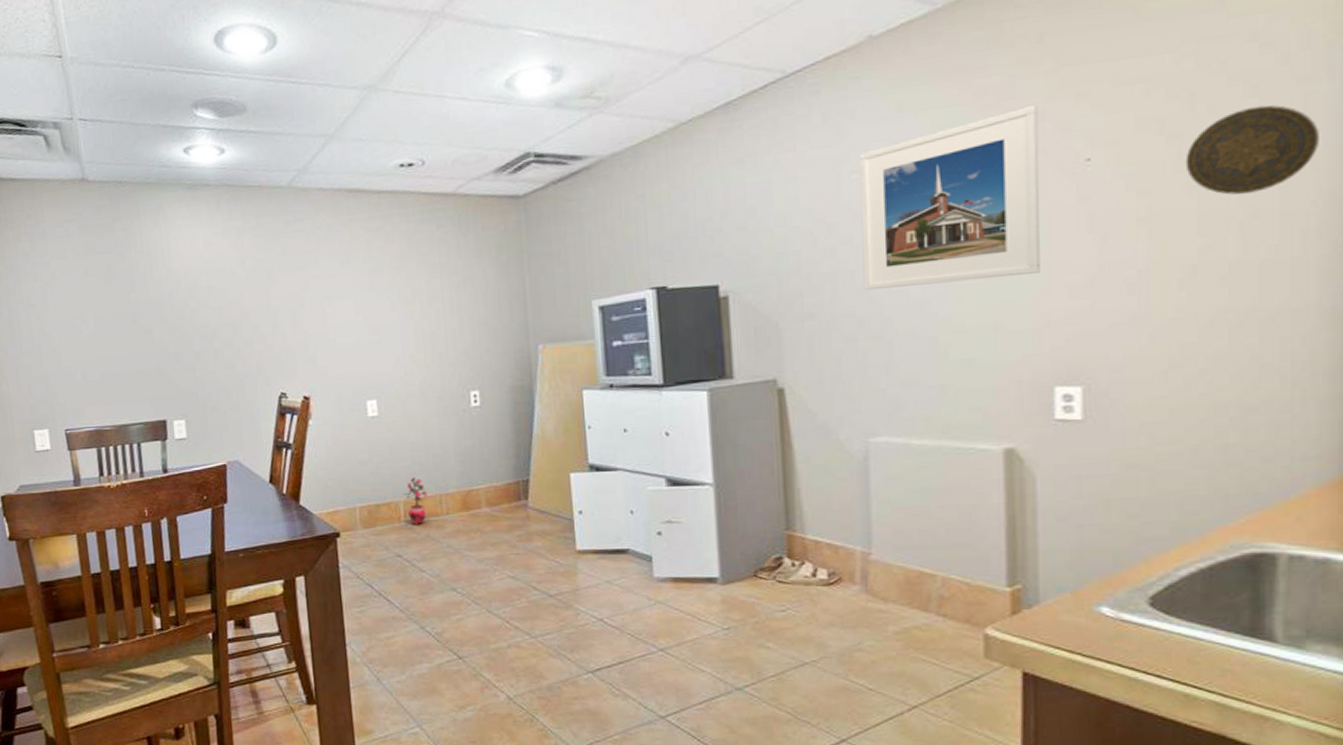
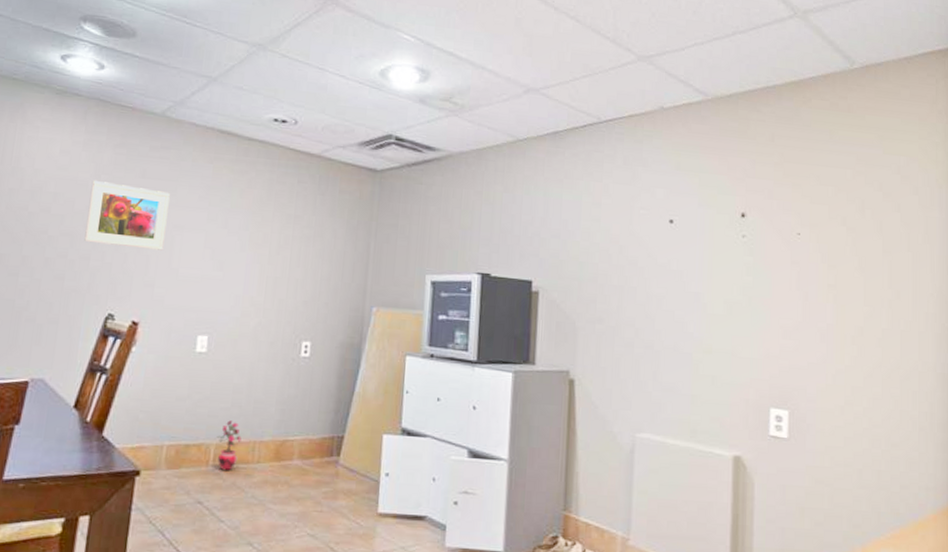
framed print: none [238,264,318,329] -> present [84,180,170,251]
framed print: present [860,105,1041,291] -> none [642,185,769,314]
decorative plate: present [1185,105,1319,195] -> none [857,218,934,281]

